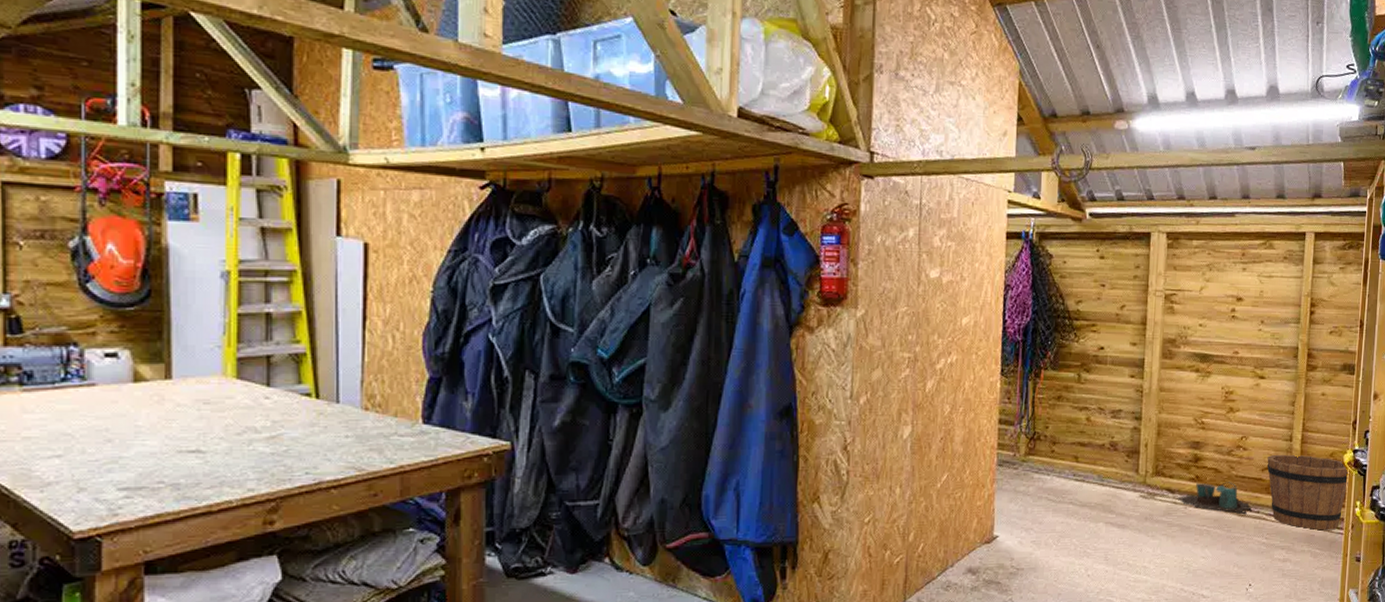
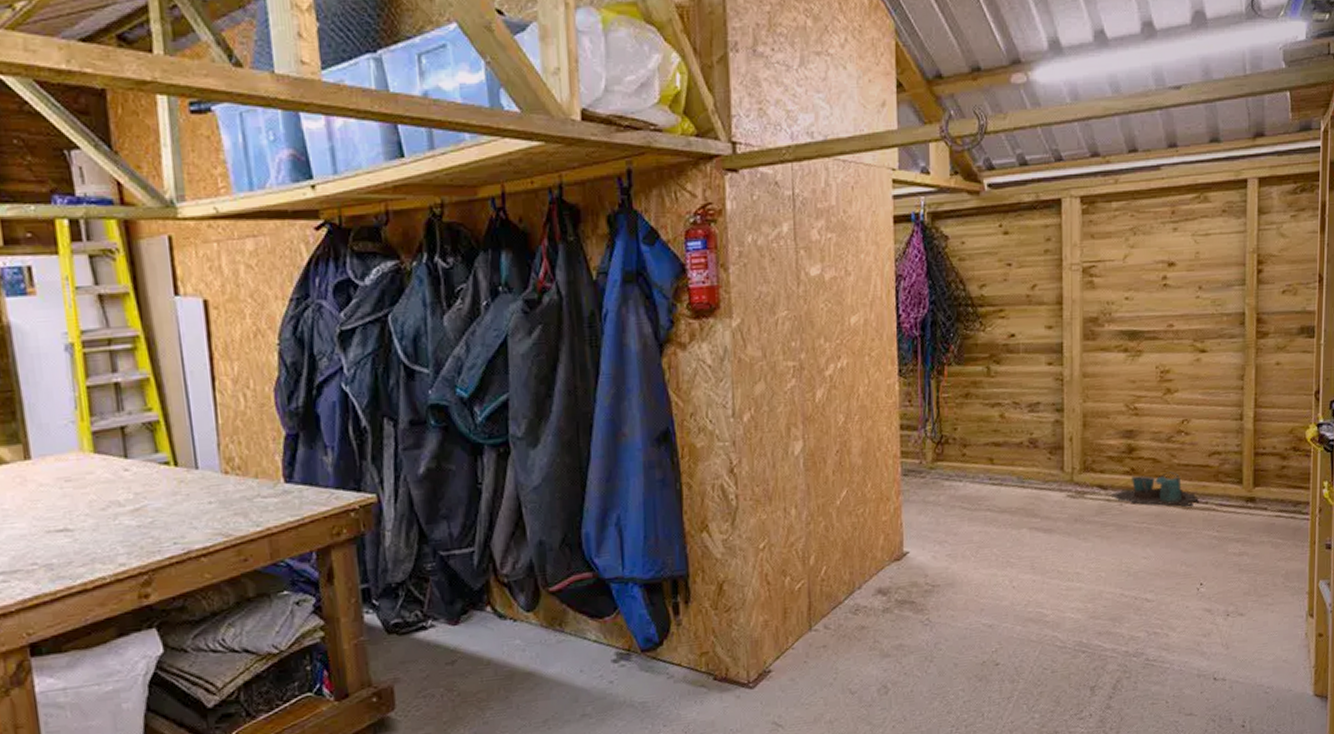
bucket: present [1267,454,1348,531] -> none [1214,434,1313,517]

